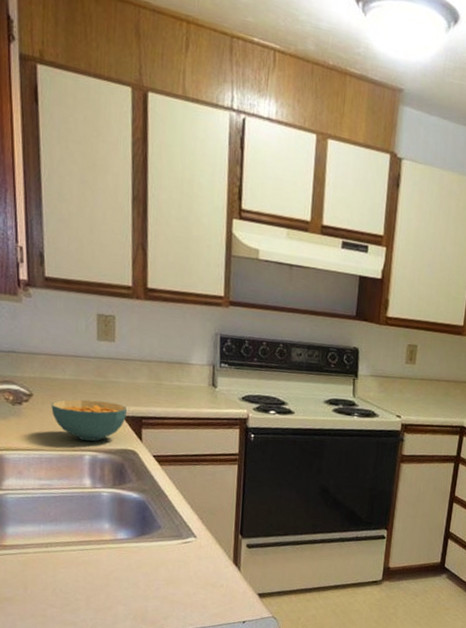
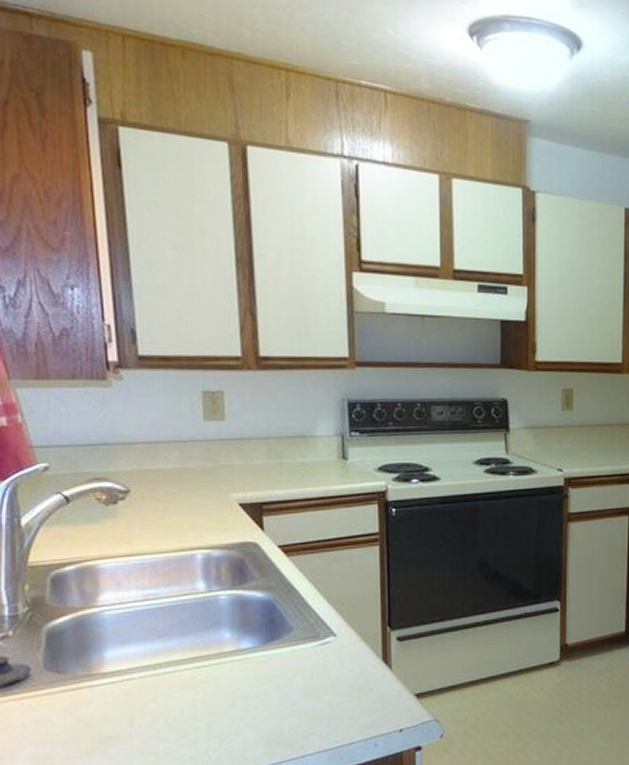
cereal bowl: present [51,399,127,441] -> none [153,490,243,537]

